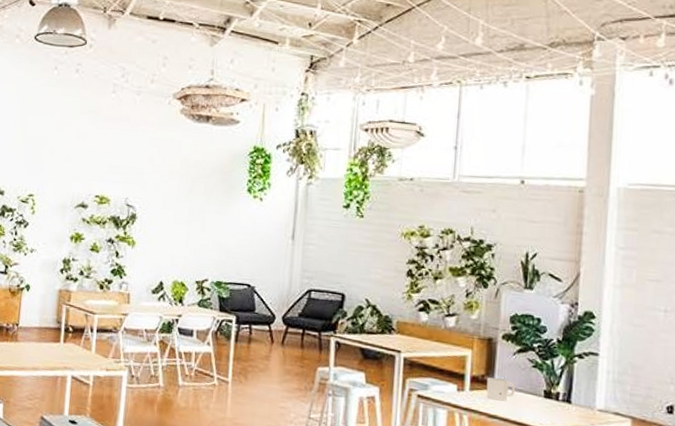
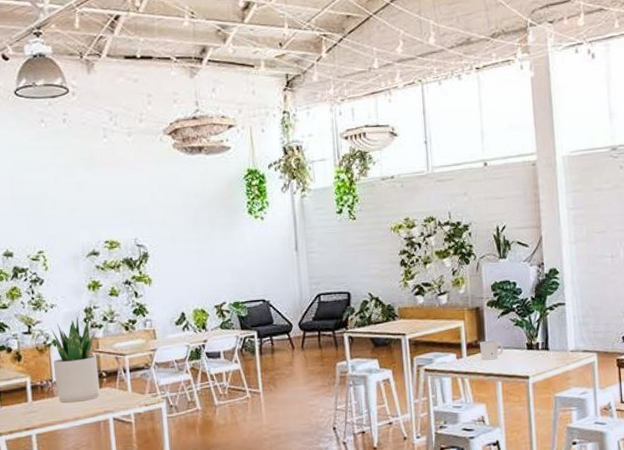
planter: none [21,265,69,353] -> present [51,315,99,404]

